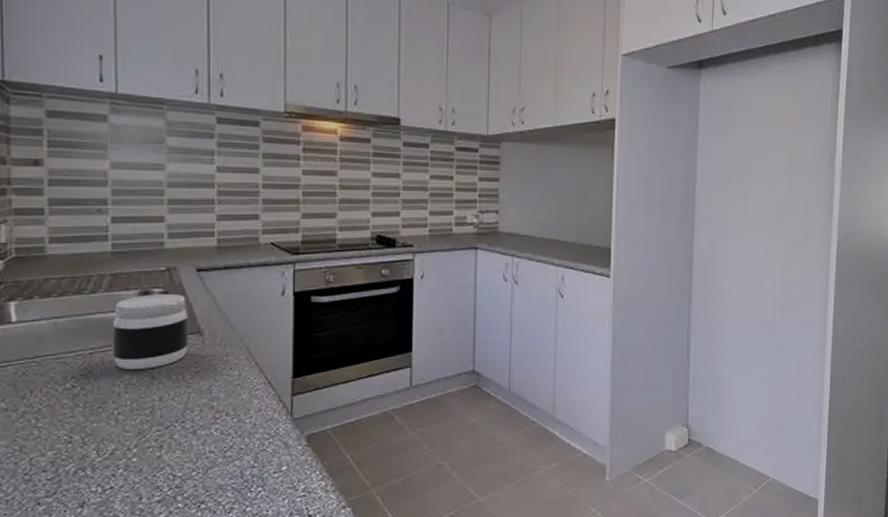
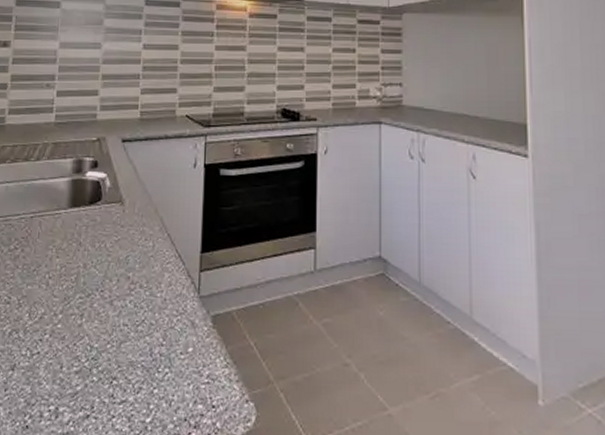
jar: present [112,293,189,369] -> none [48,162,113,235]

